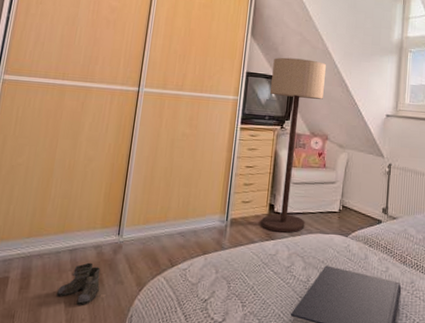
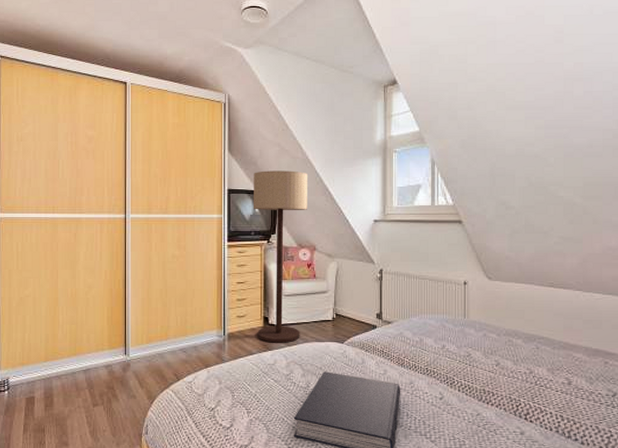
boots: present [56,262,101,305] -> none [77,380,116,418]

